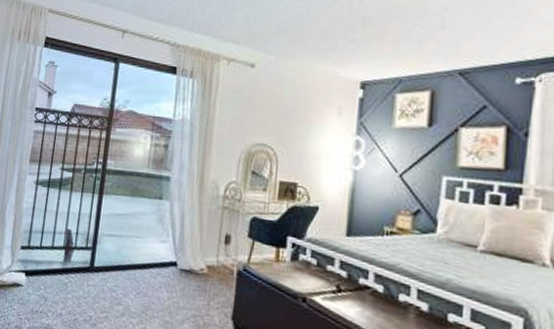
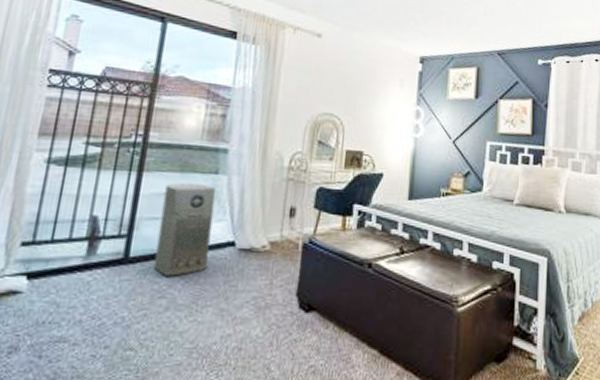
air purifier: none [112,205,161,287] -> present [153,182,216,276]

